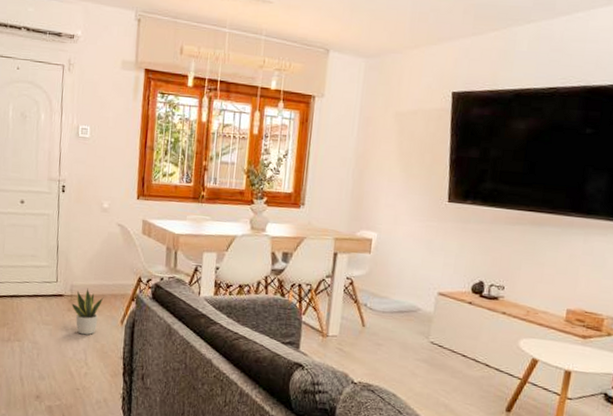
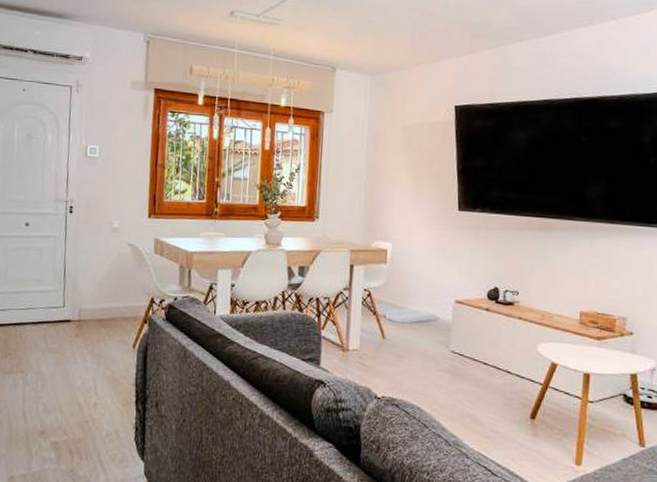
potted plant: present [71,288,104,335] -> none [80,312,115,362]

